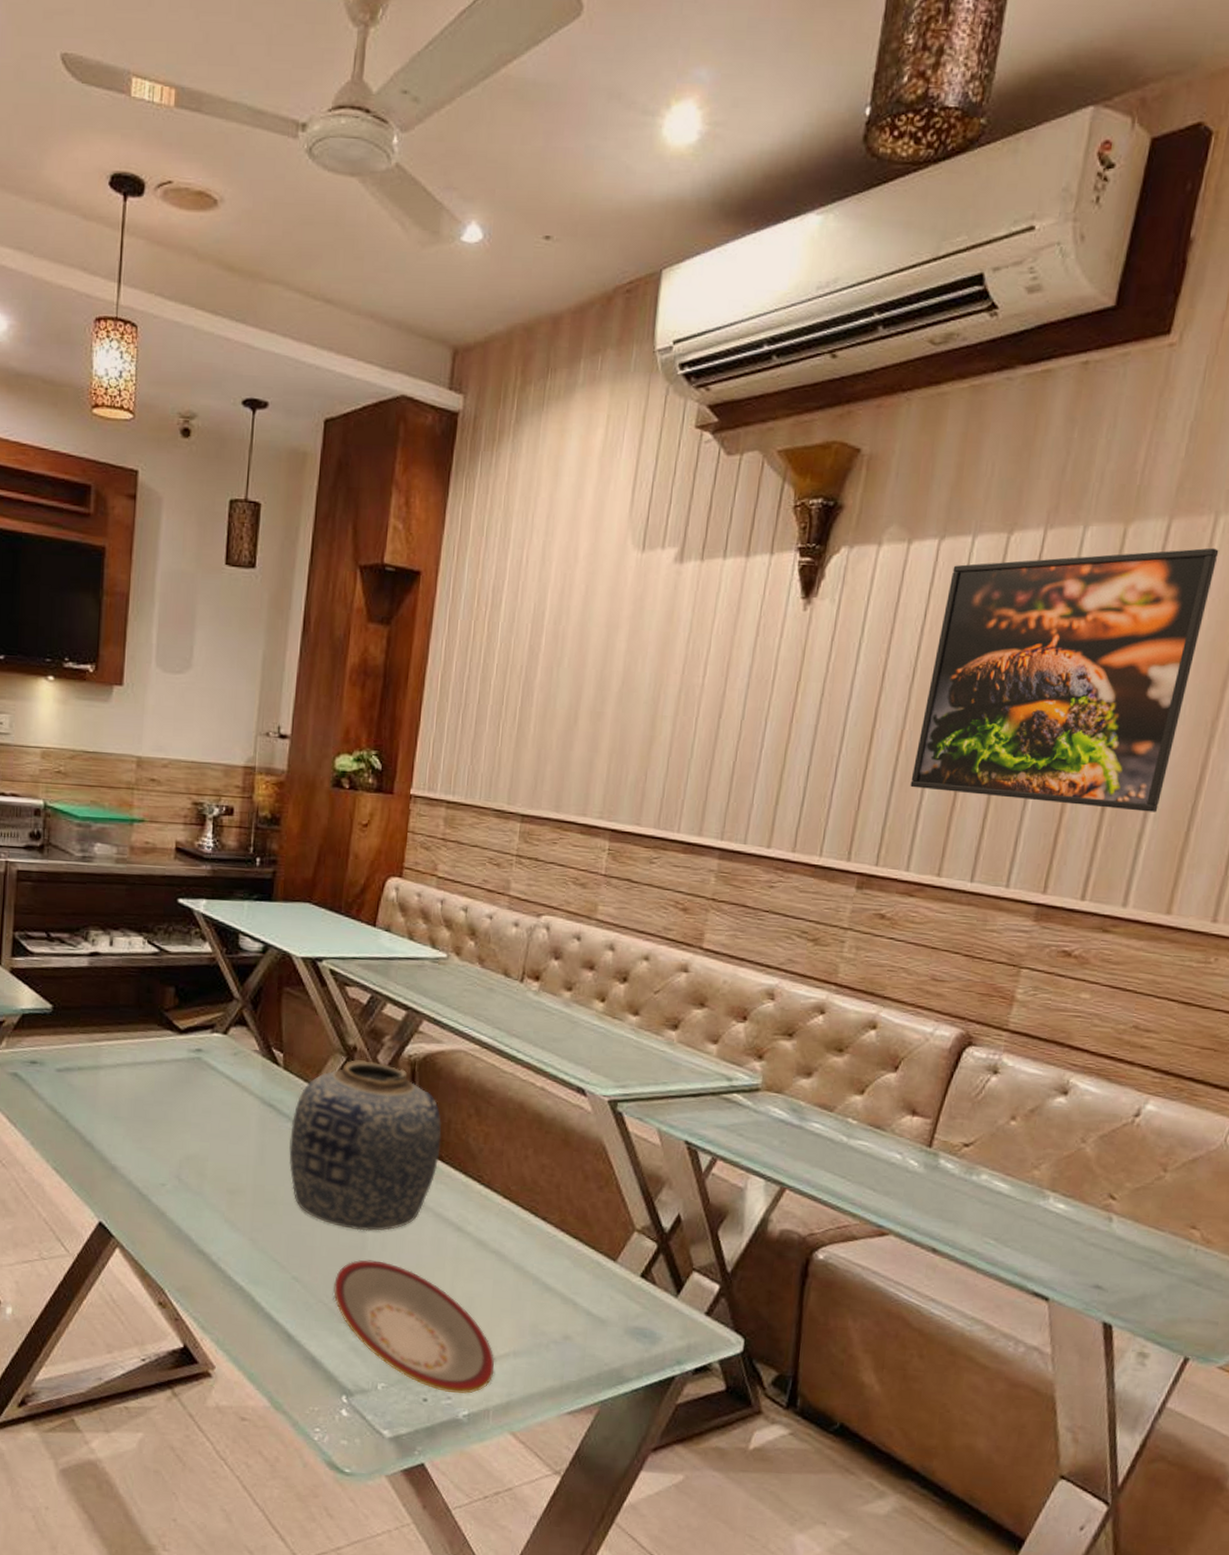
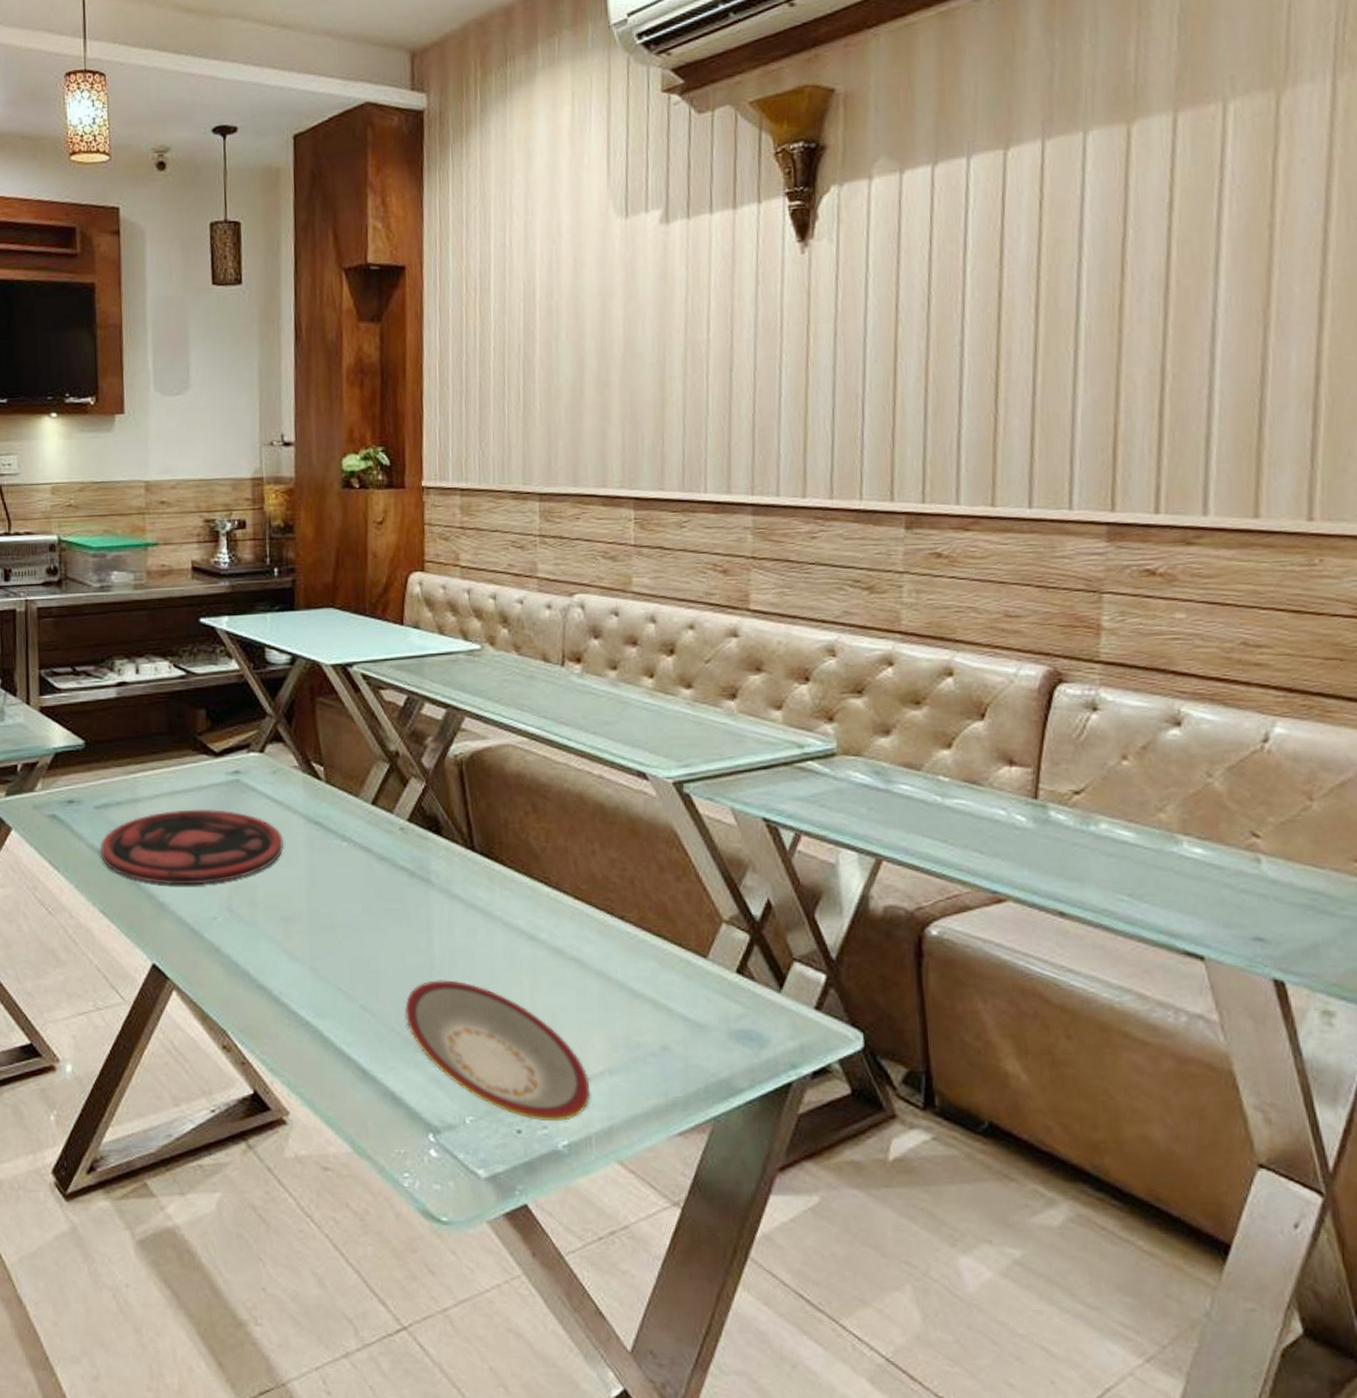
plate: none [58,1080,237,1152] -> present [100,810,283,885]
vase: present [289,1060,442,1231] -> none [340,765,500,949]
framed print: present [910,547,1219,812] -> none [944,134,1235,418]

